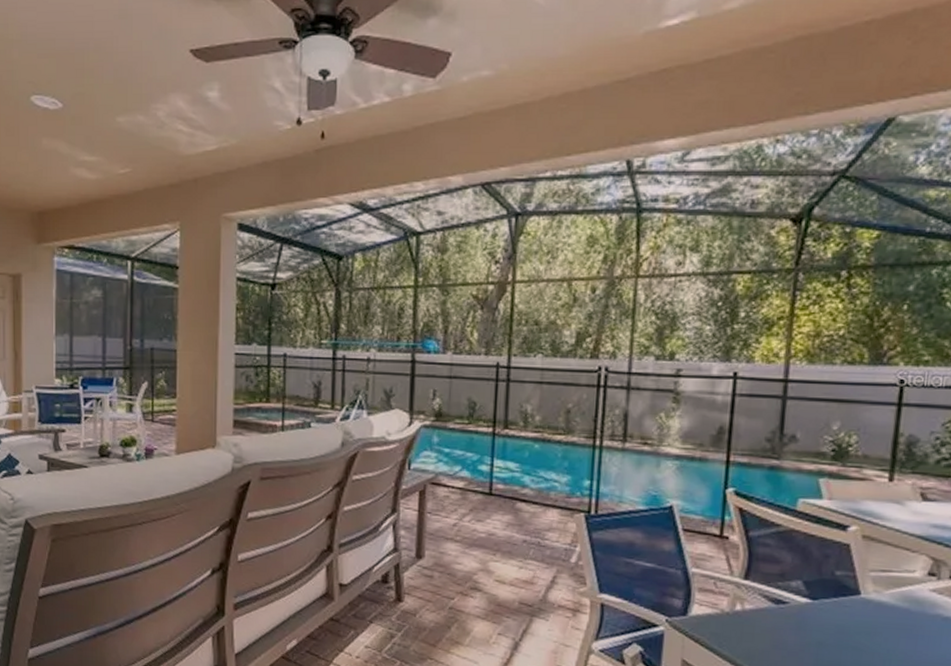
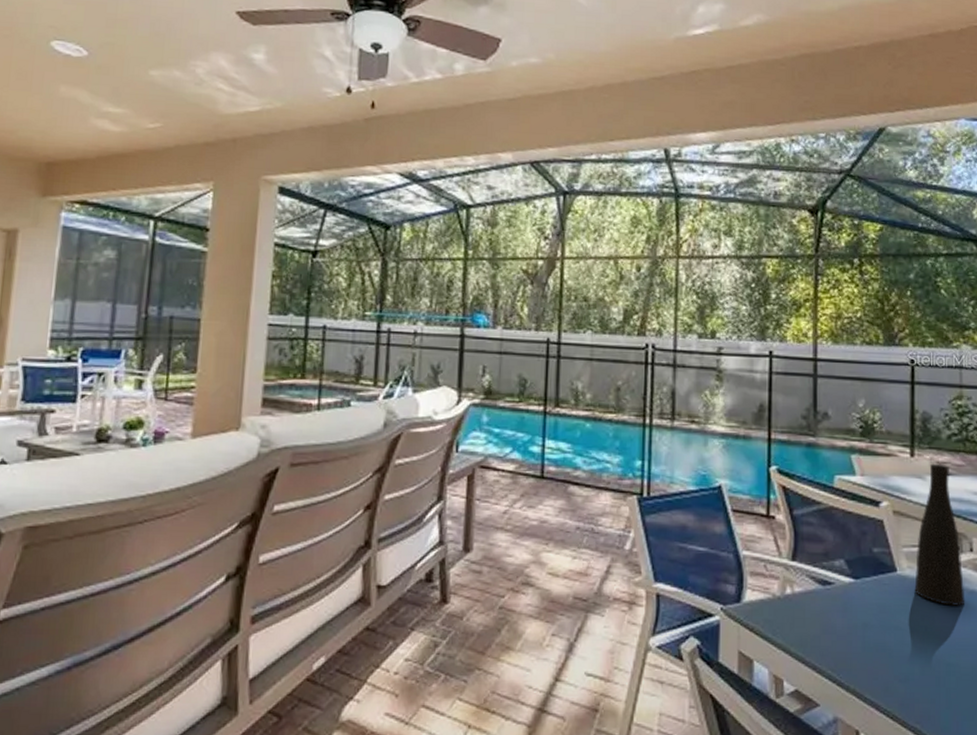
vase: none [879,488,939,631] -> present [914,463,965,606]

